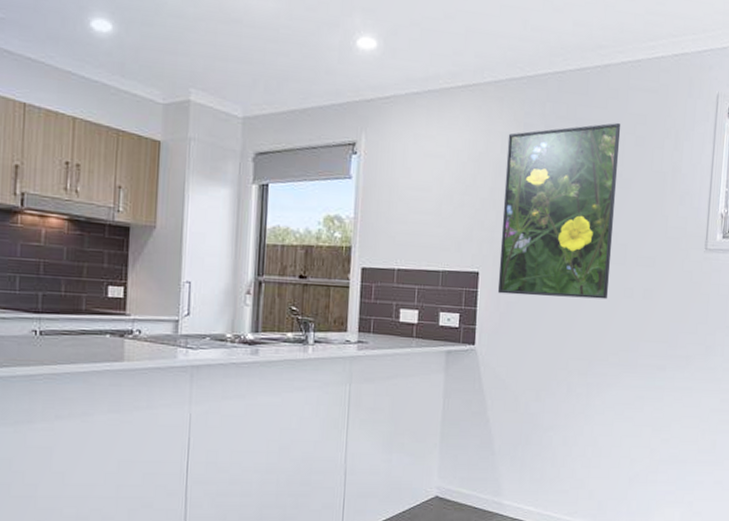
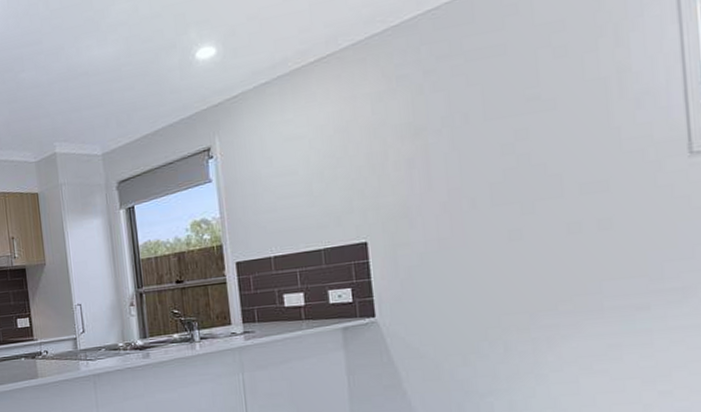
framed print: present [497,122,621,299] -> none [378,39,545,260]

